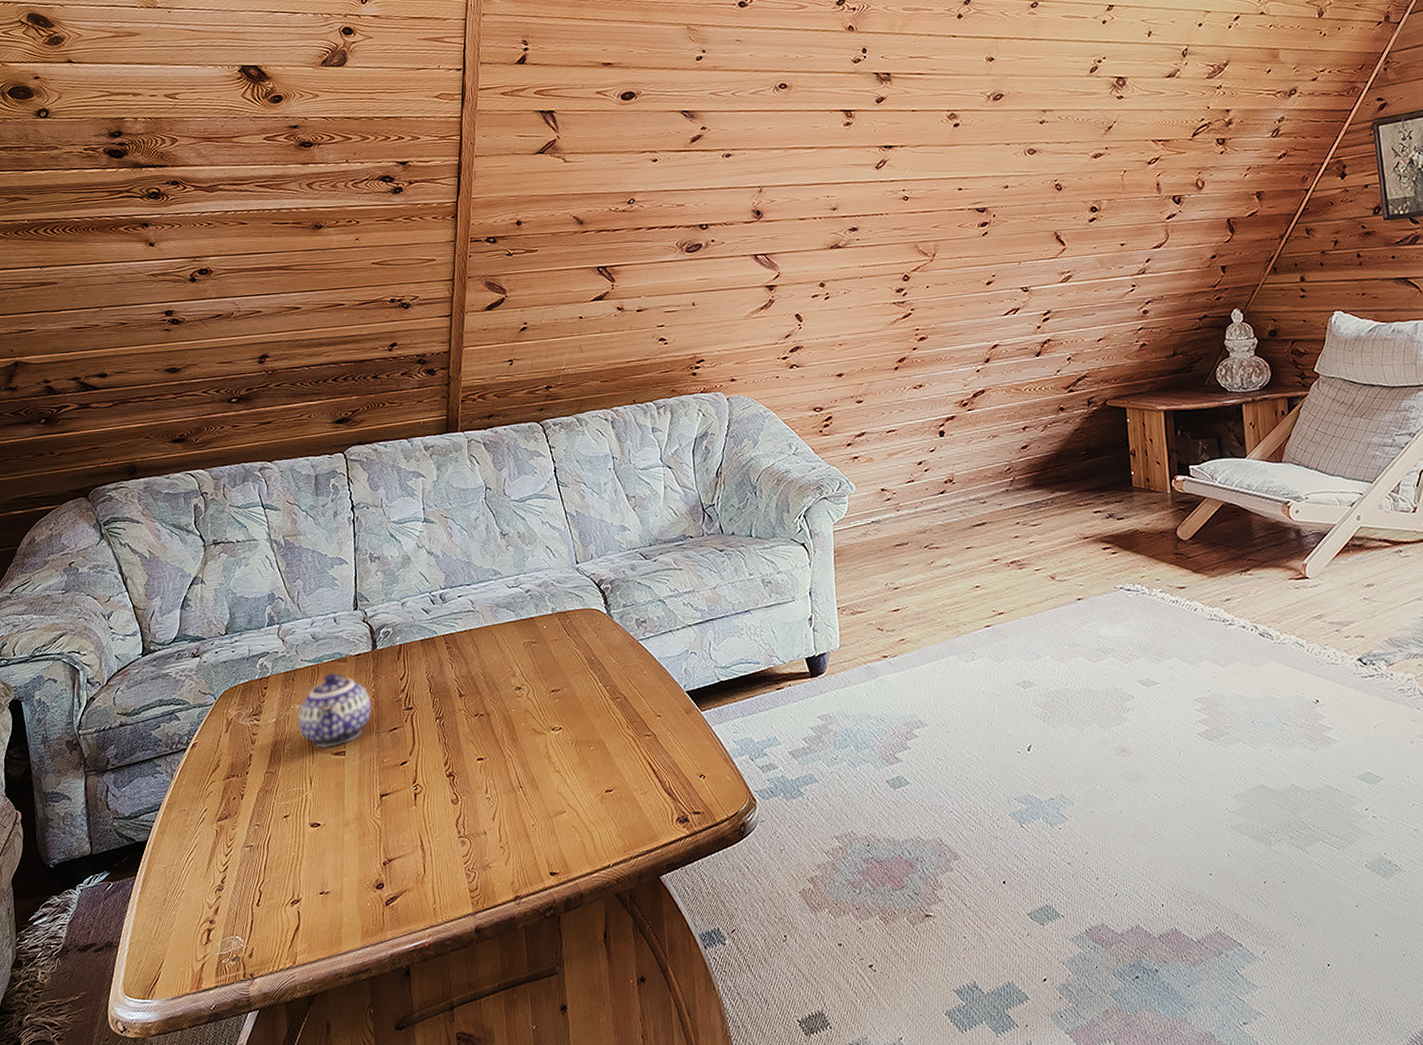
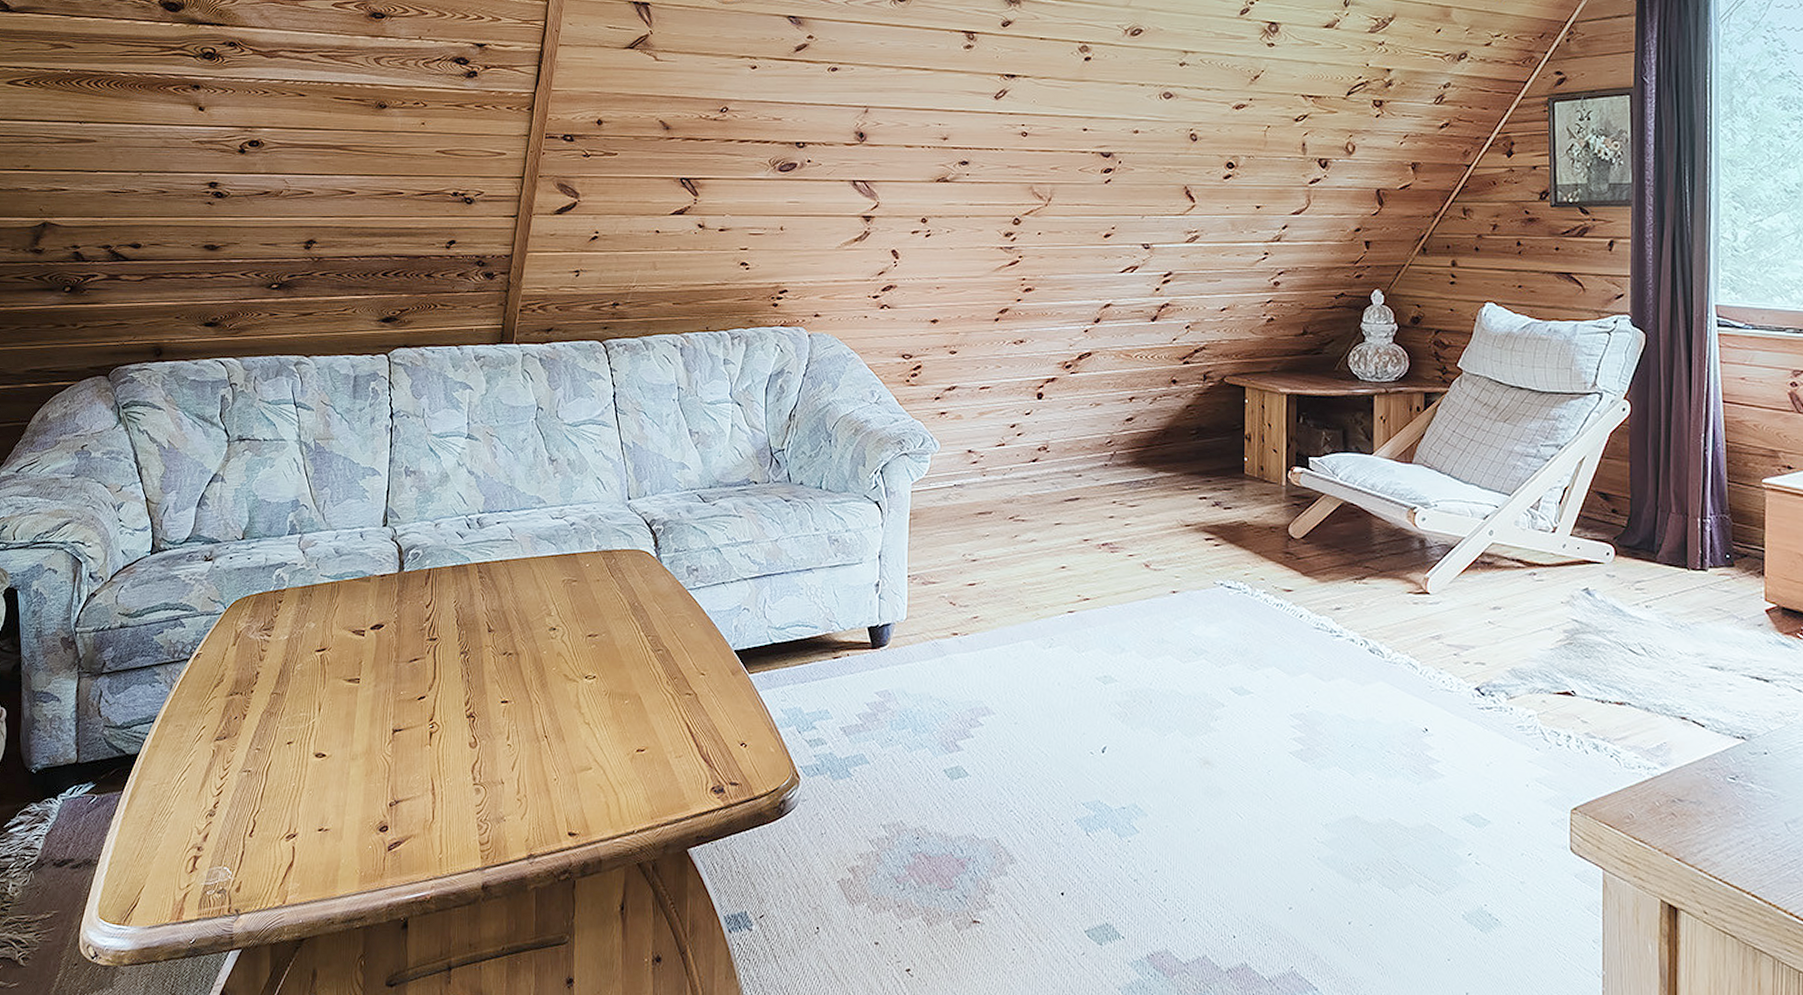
teapot: present [297,673,372,748] -> none [311,593,393,673]

